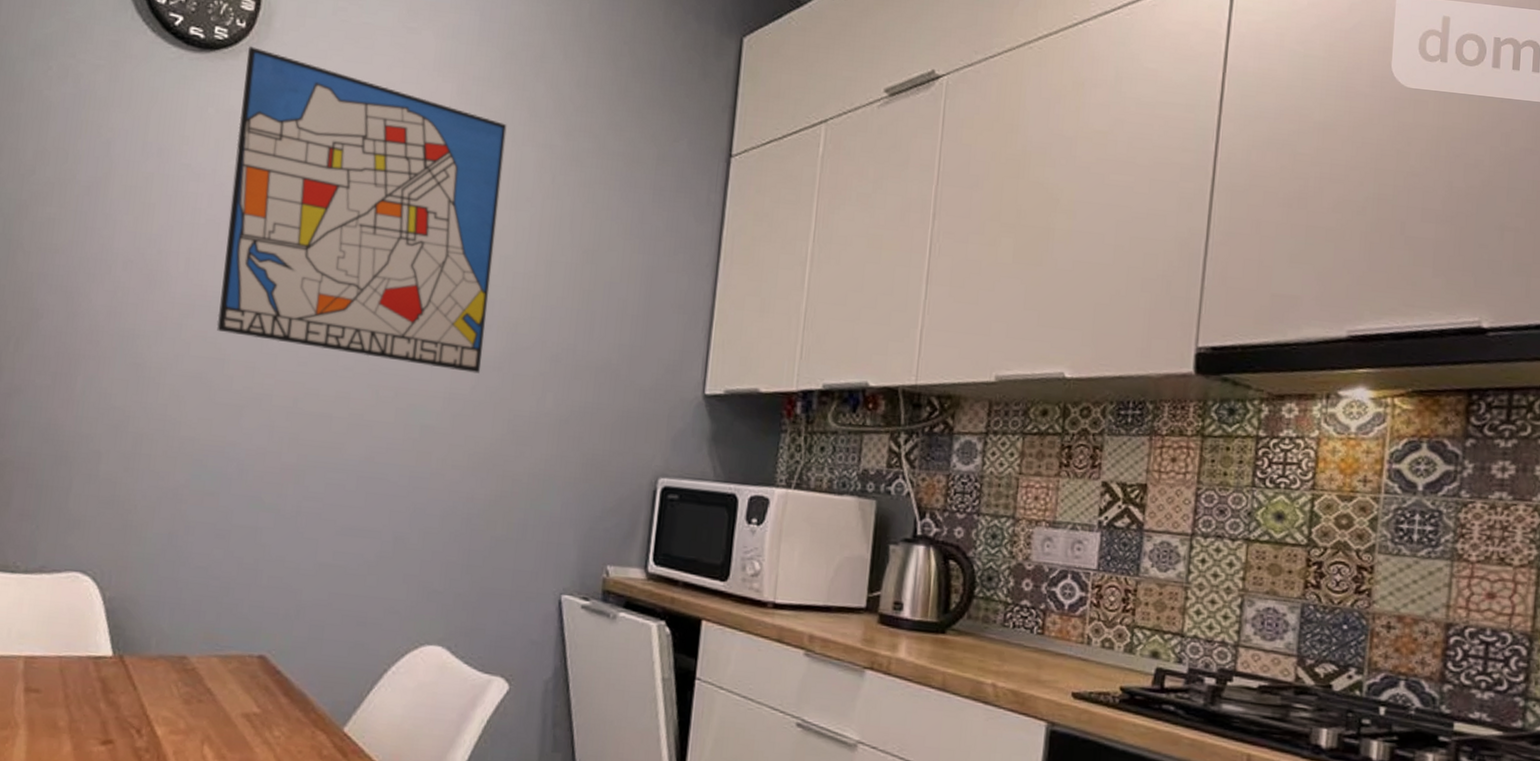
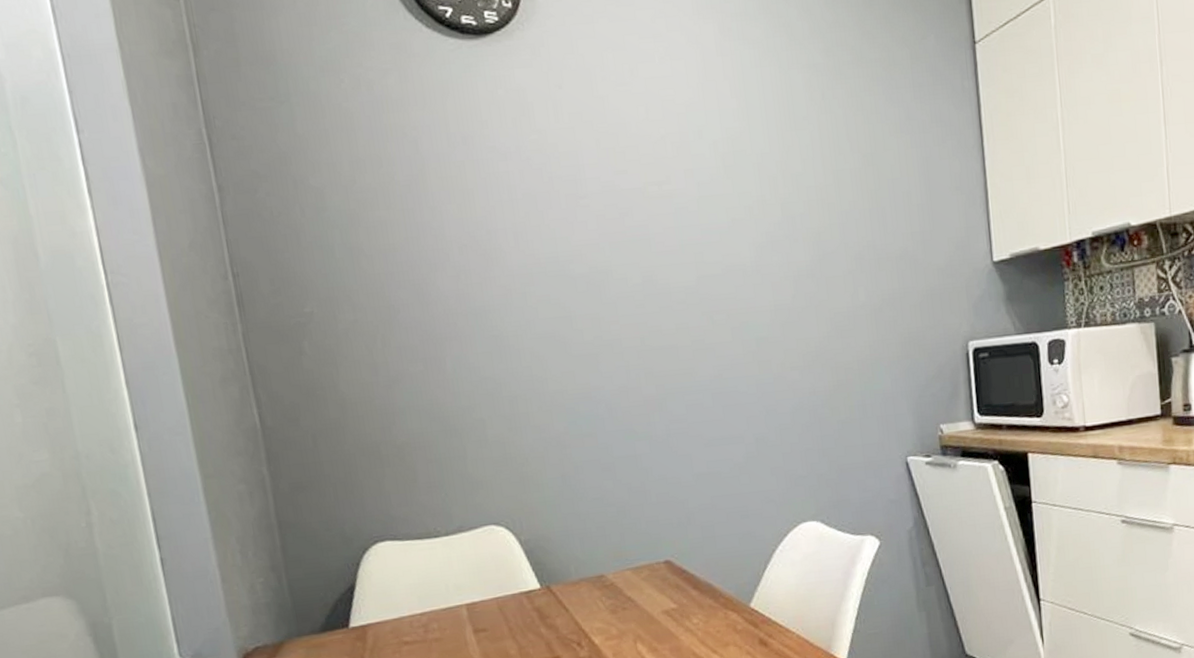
wall art: present [216,47,507,373] -> none [519,24,796,293]

